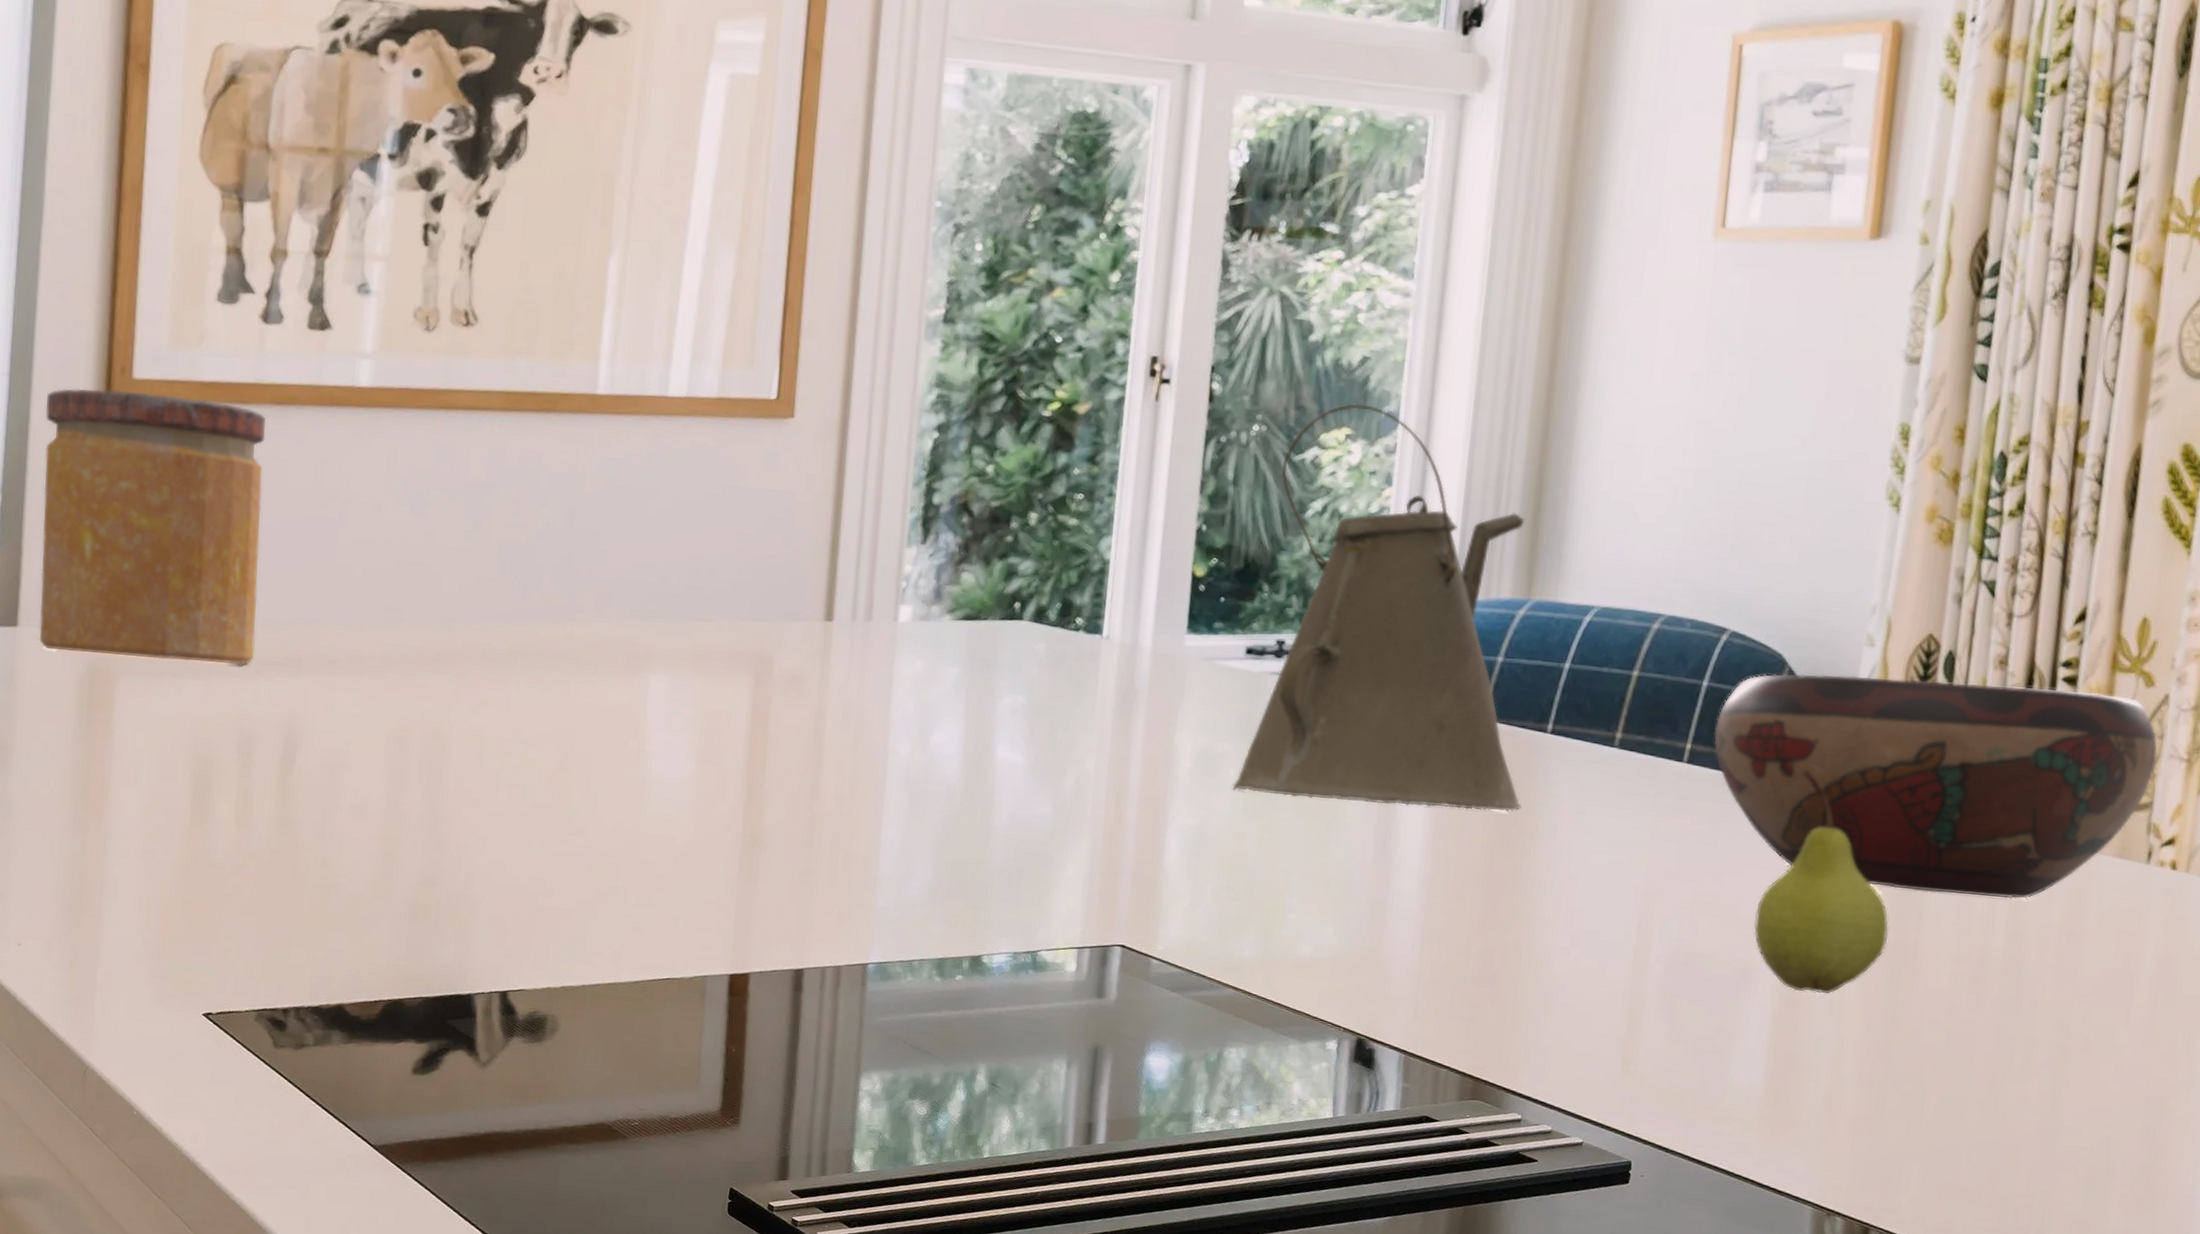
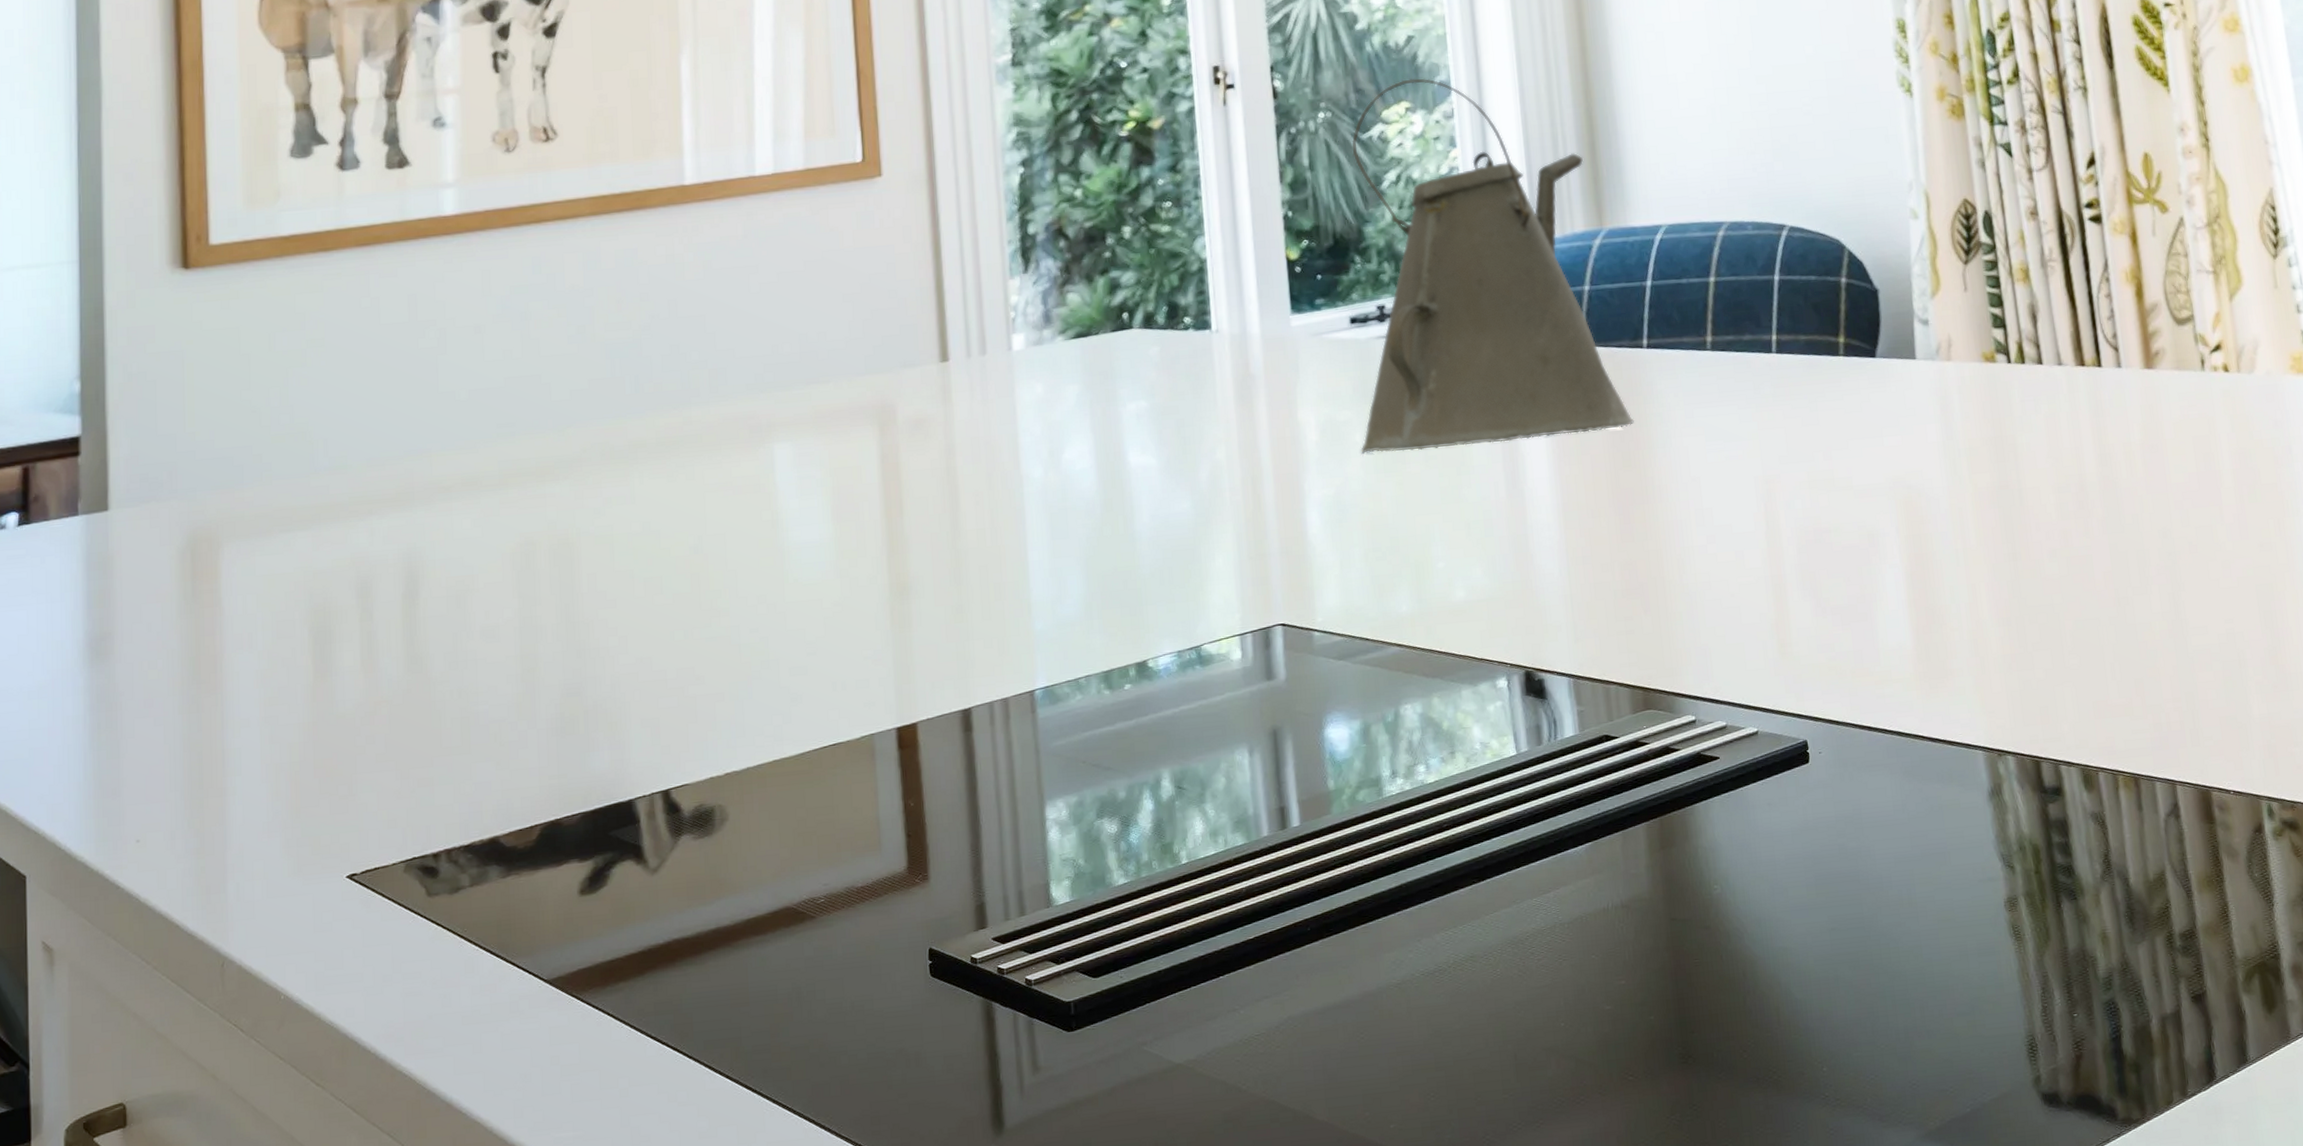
jar: present [39,388,267,665] -> none [120,253,365,528]
decorative bowl: present [1714,673,2158,899] -> none [1794,225,2188,436]
fruit: present [1754,770,1889,995] -> none [1868,340,1993,547]

